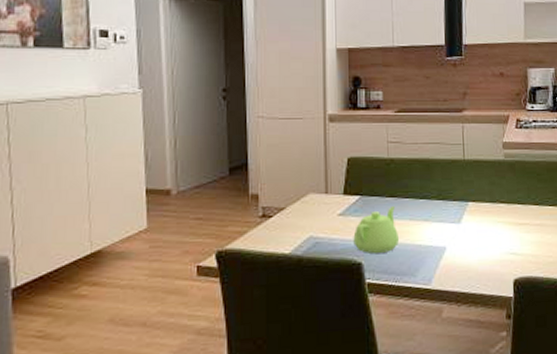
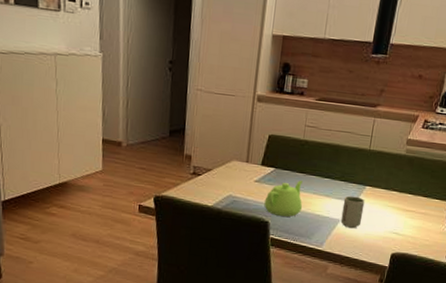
cup: none [446,216,472,256] -> present [340,195,365,229]

